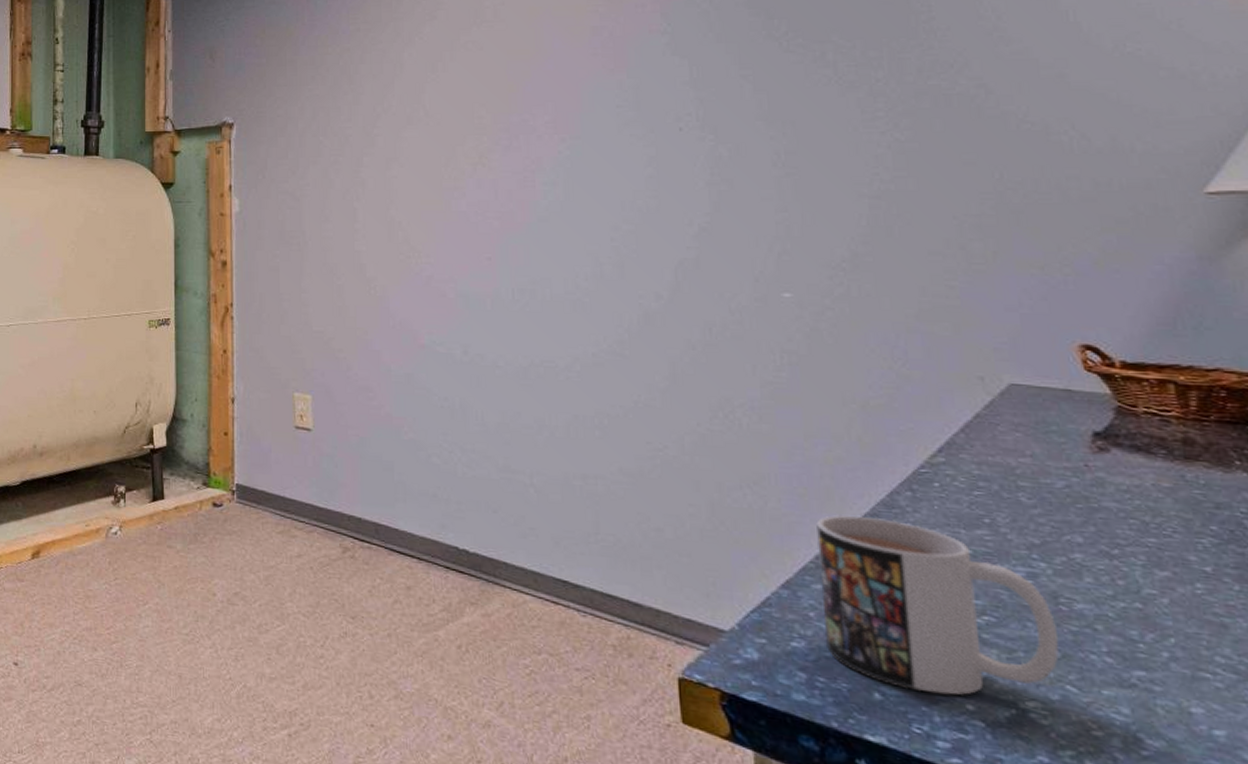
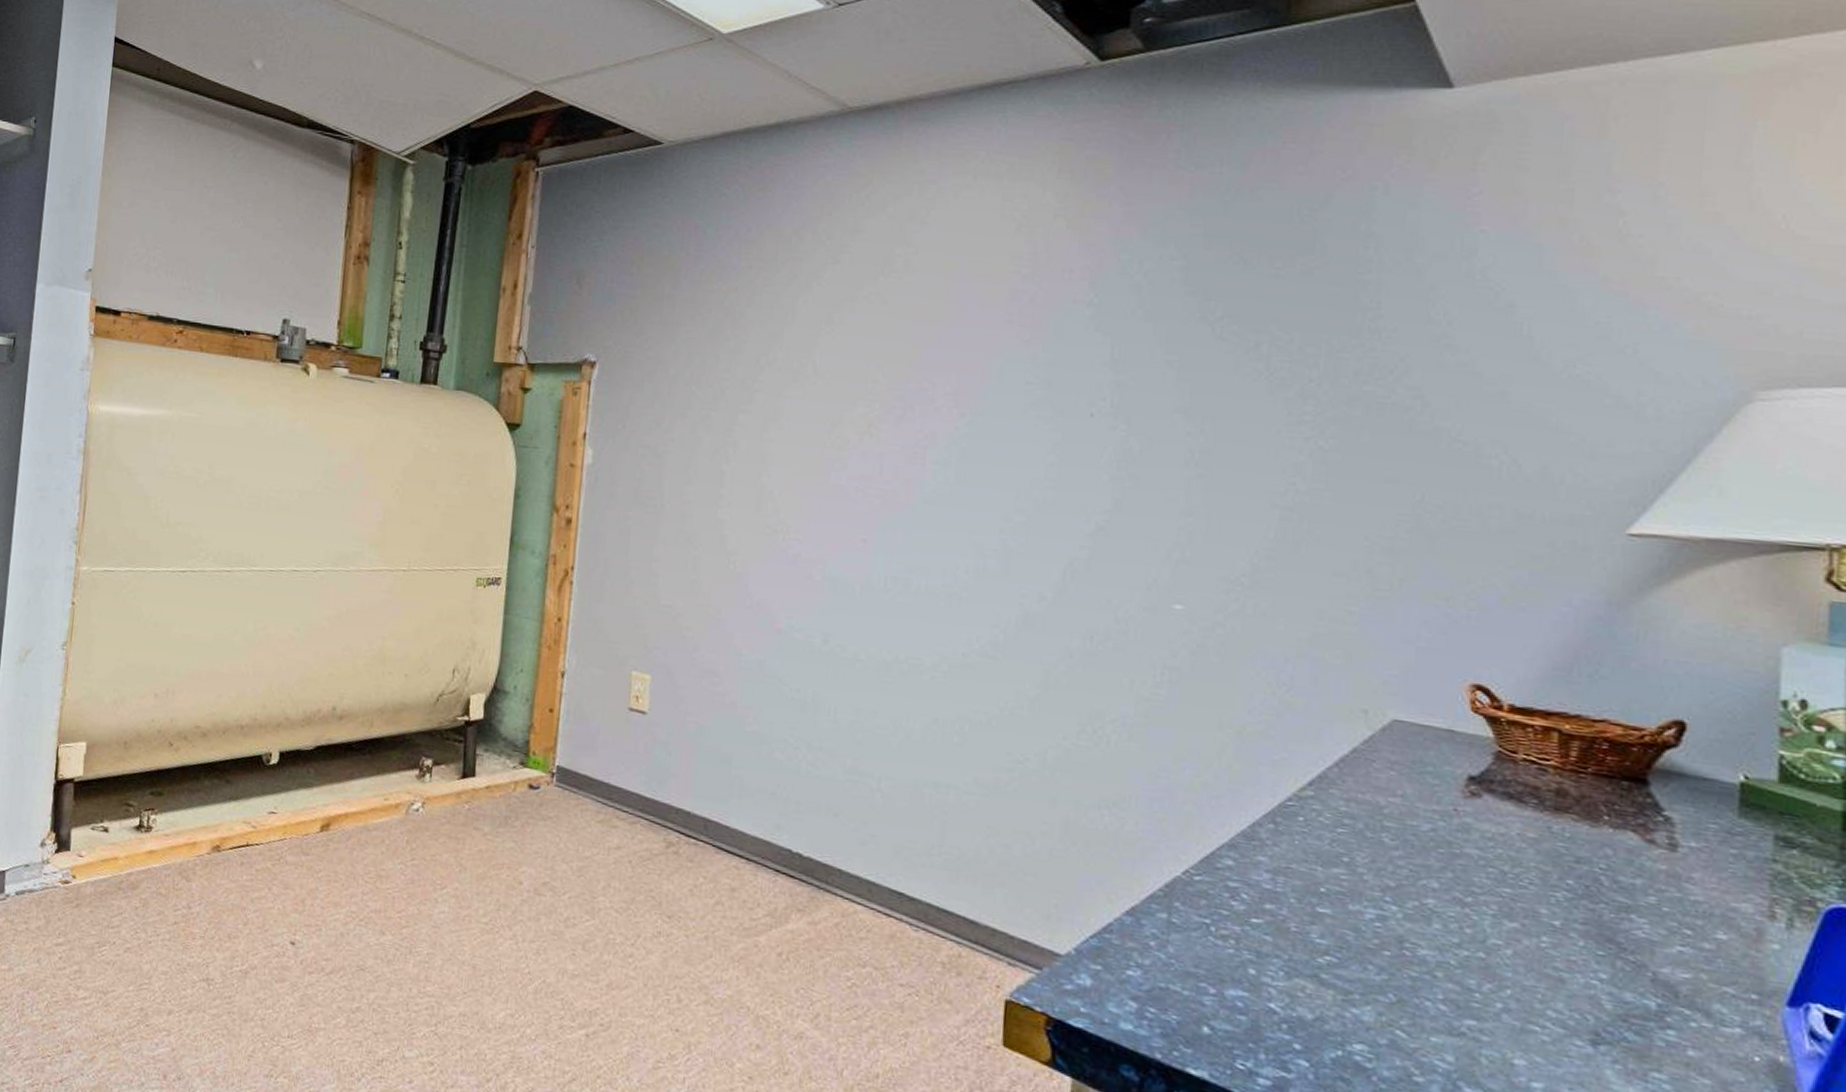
mug: present [816,515,1059,695] -> none [1161,843,1398,1034]

